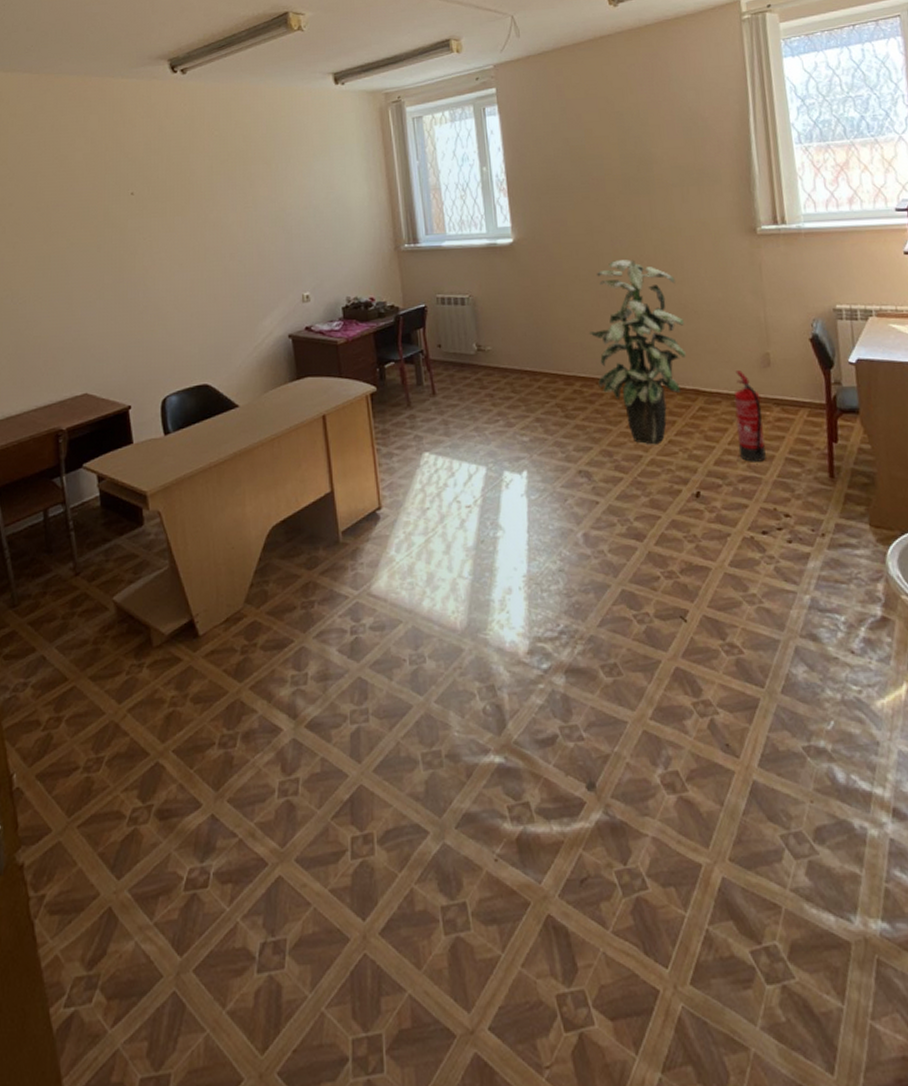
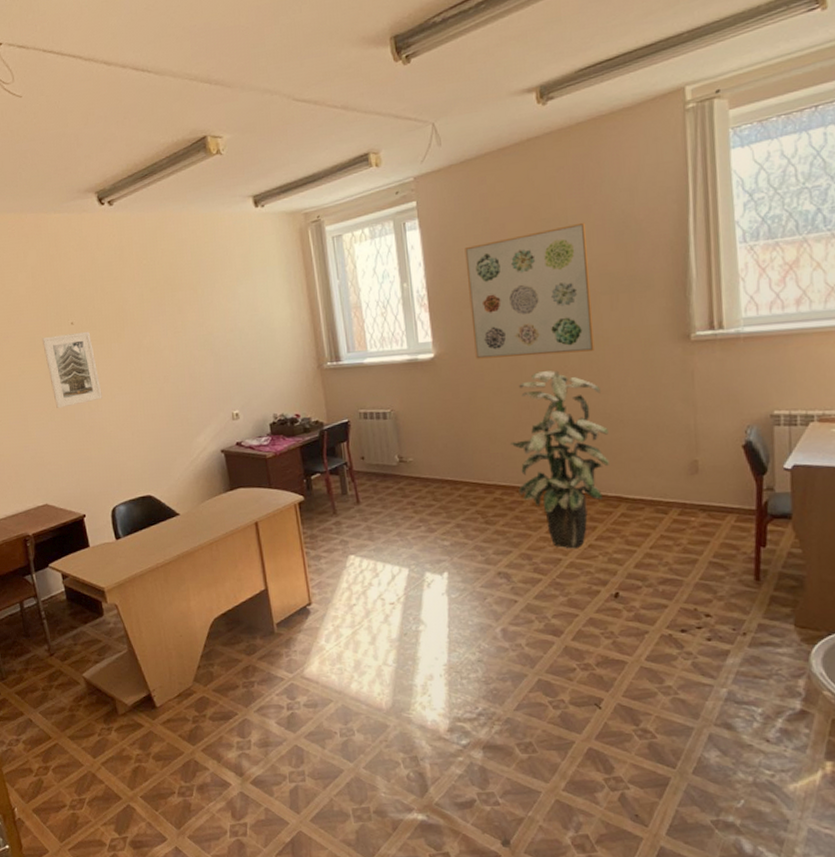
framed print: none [96,202,160,286] -> present [41,331,103,409]
wall art: none [543,117,668,246] -> present [465,222,594,359]
fire extinguisher: present [733,371,766,462] -> none [658,478,689,565]

